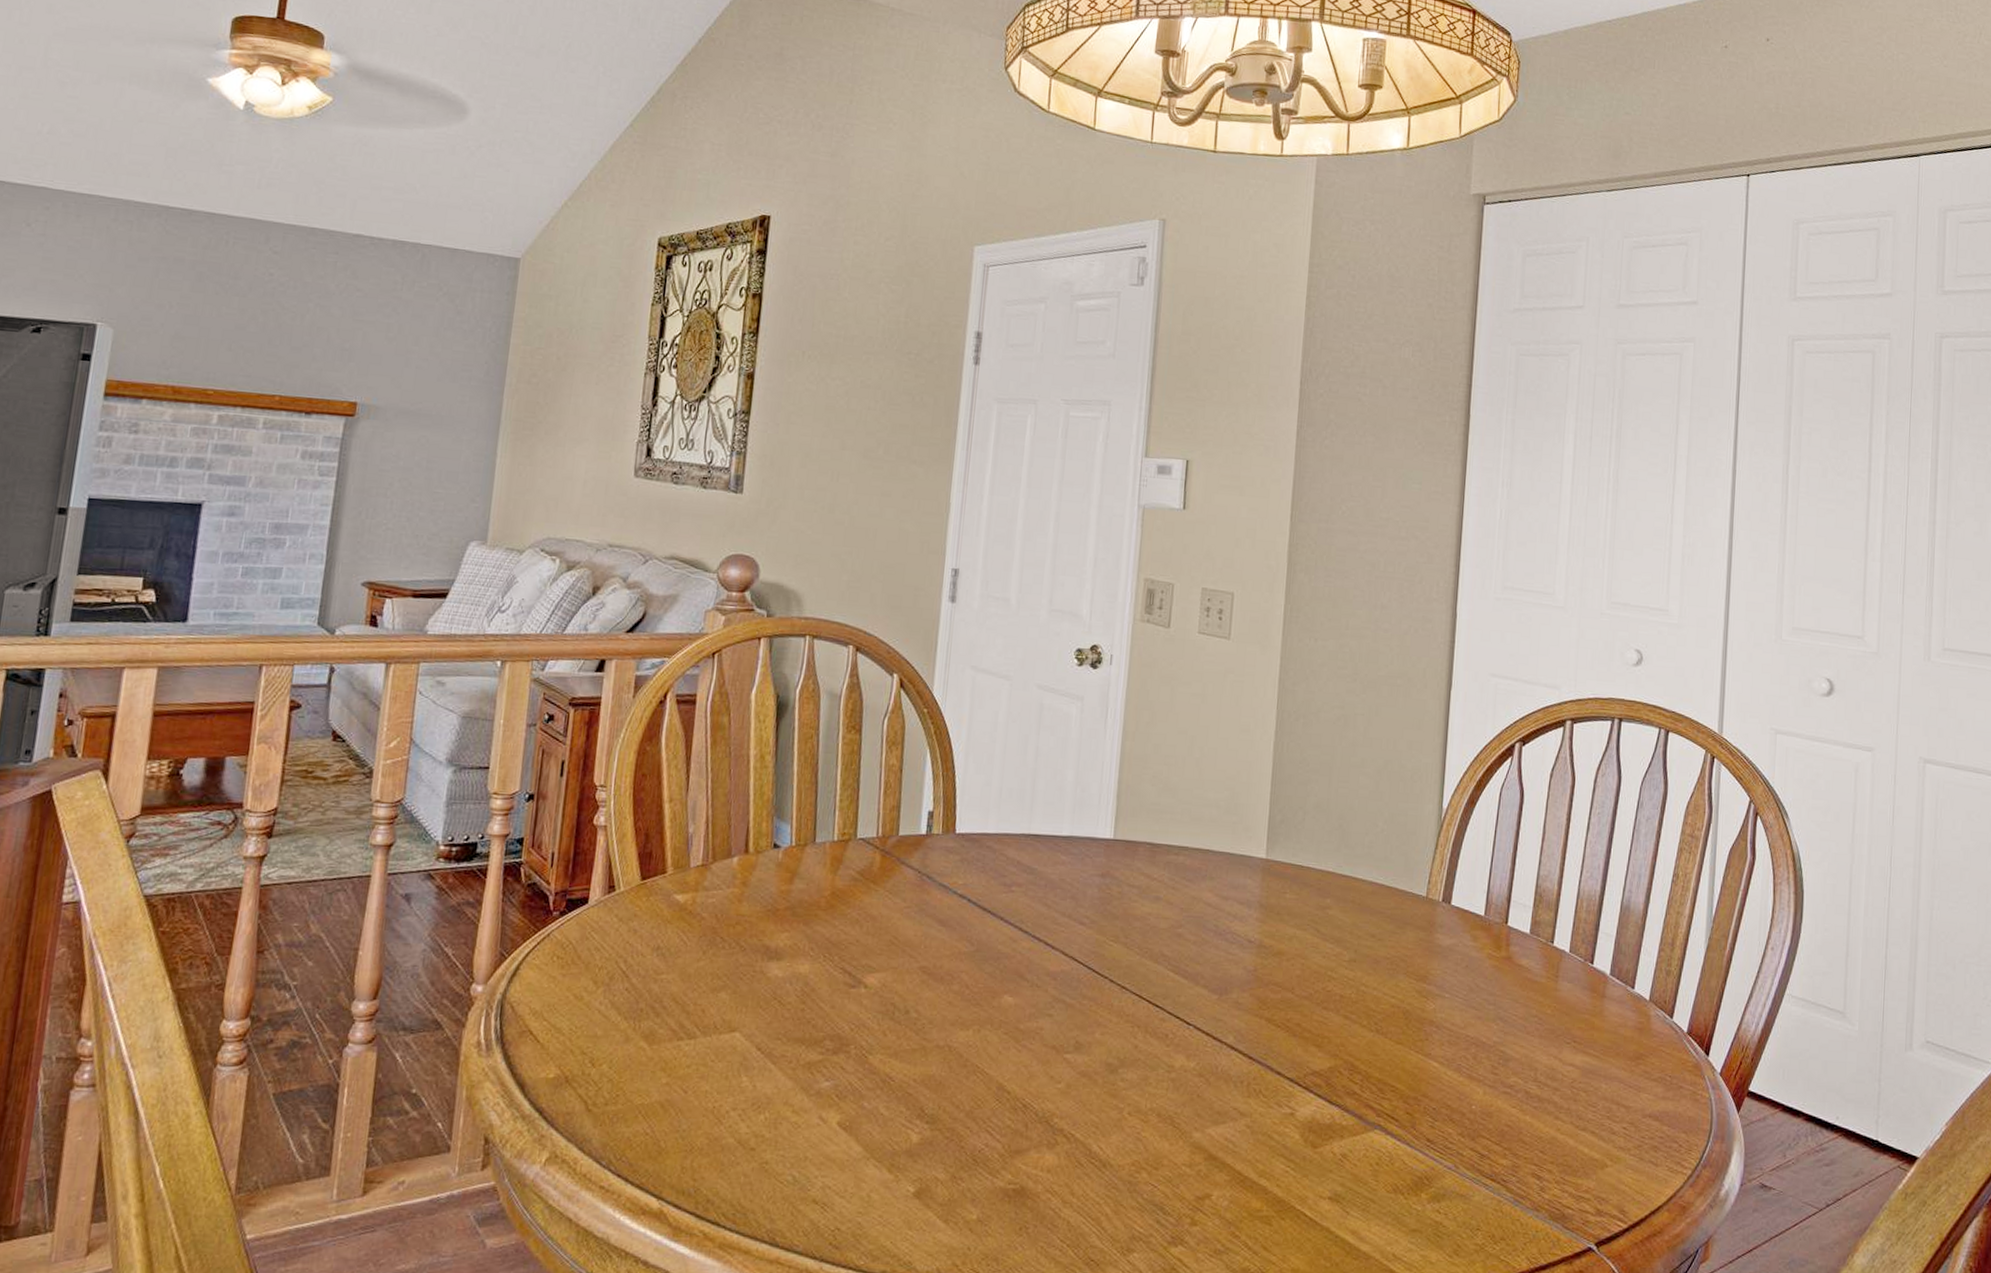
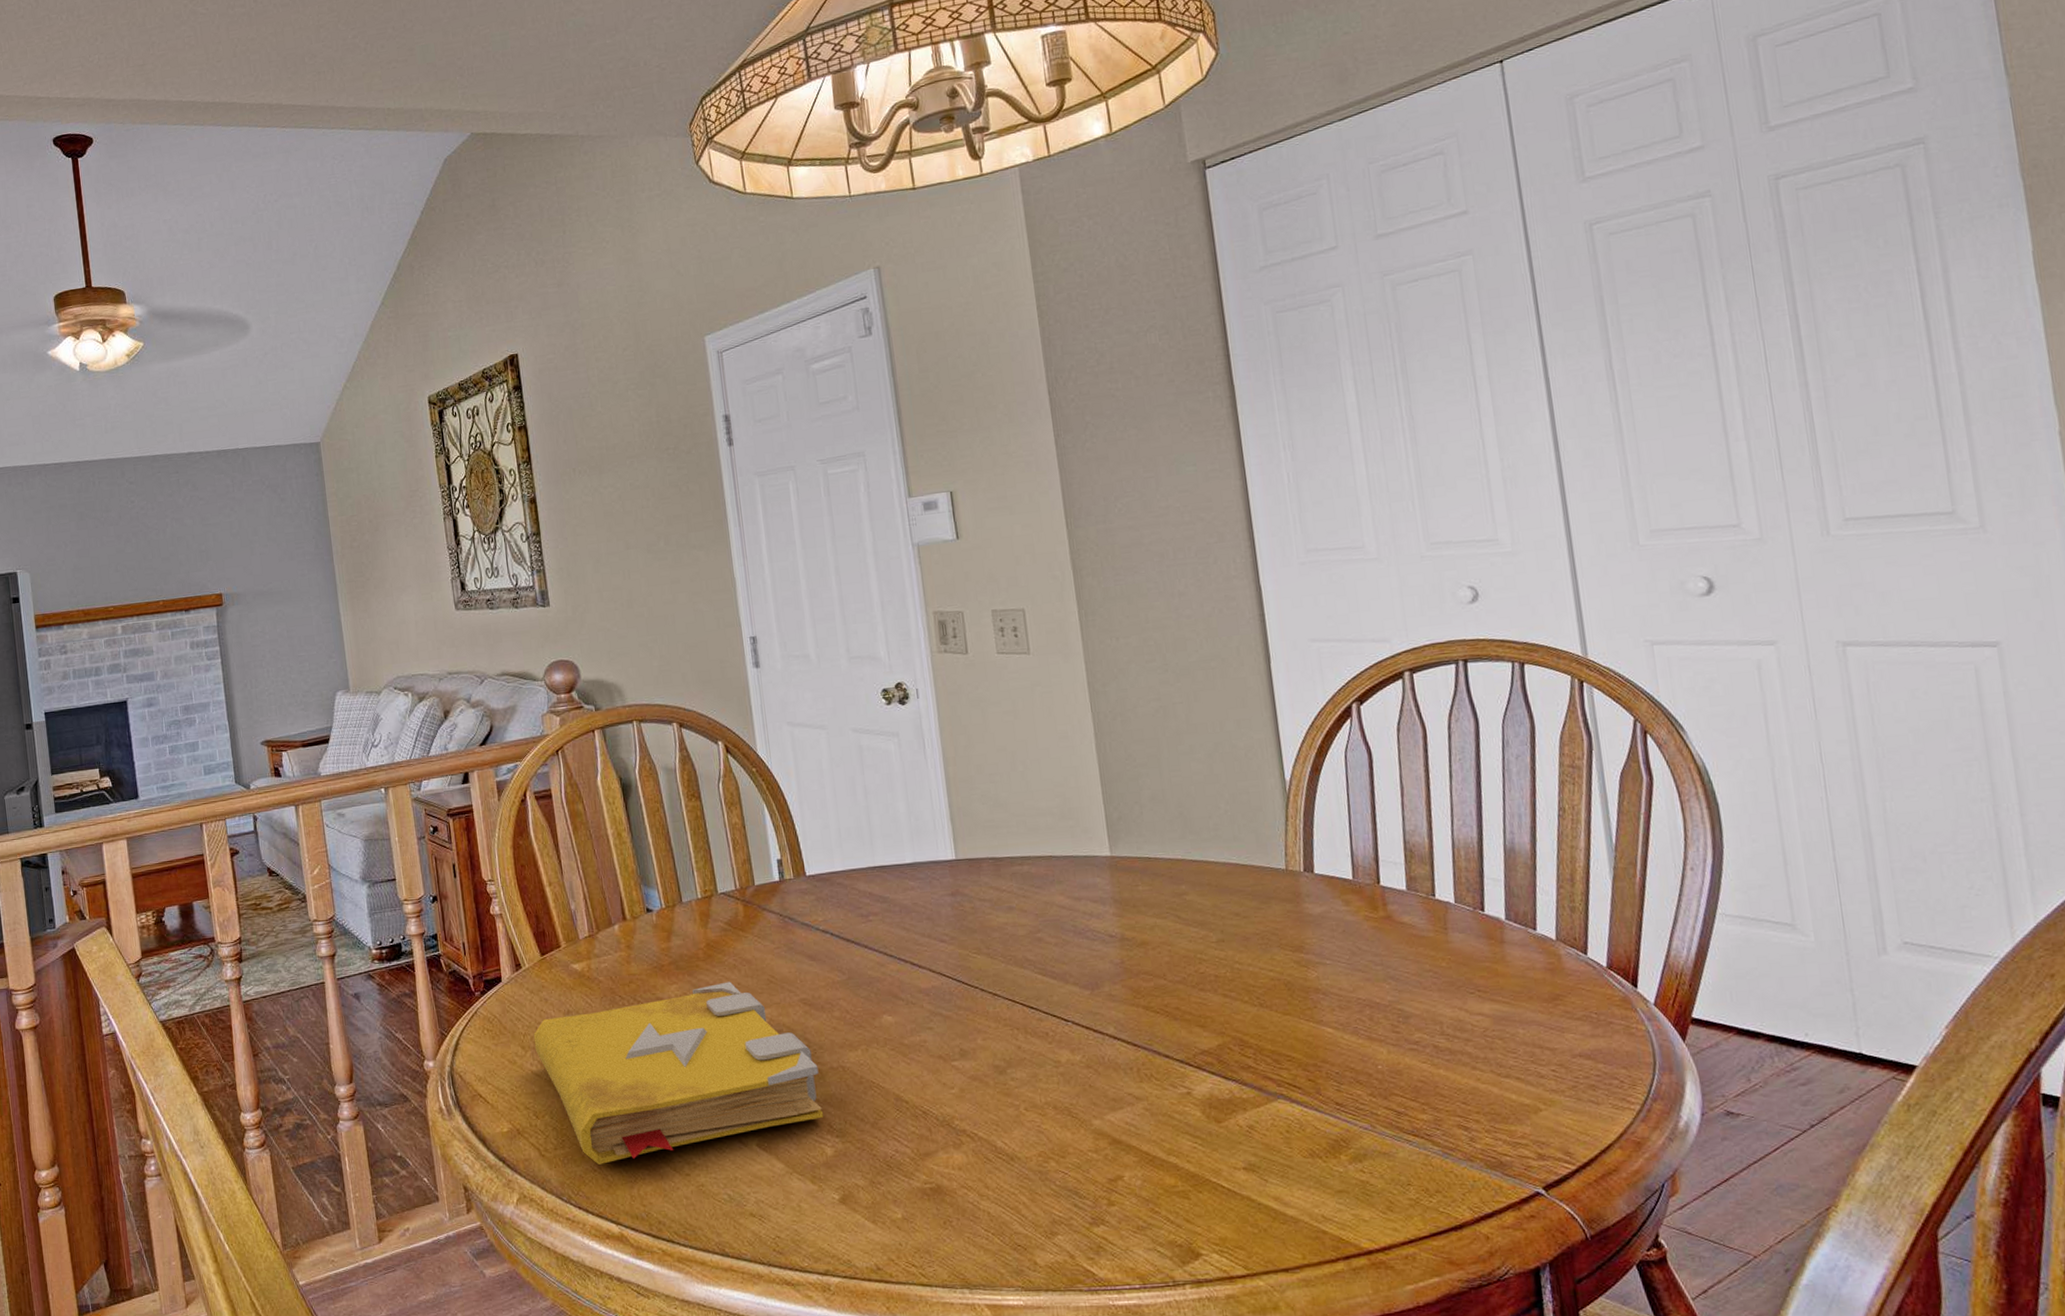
spell book: none [609,937,923,1128] -> present [533,981,824,1165]

